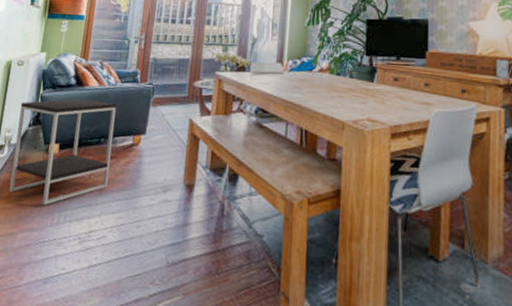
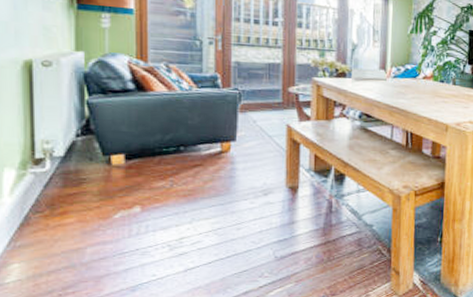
side table: present [9,98,116,205] -> none [58,105,196,217]

